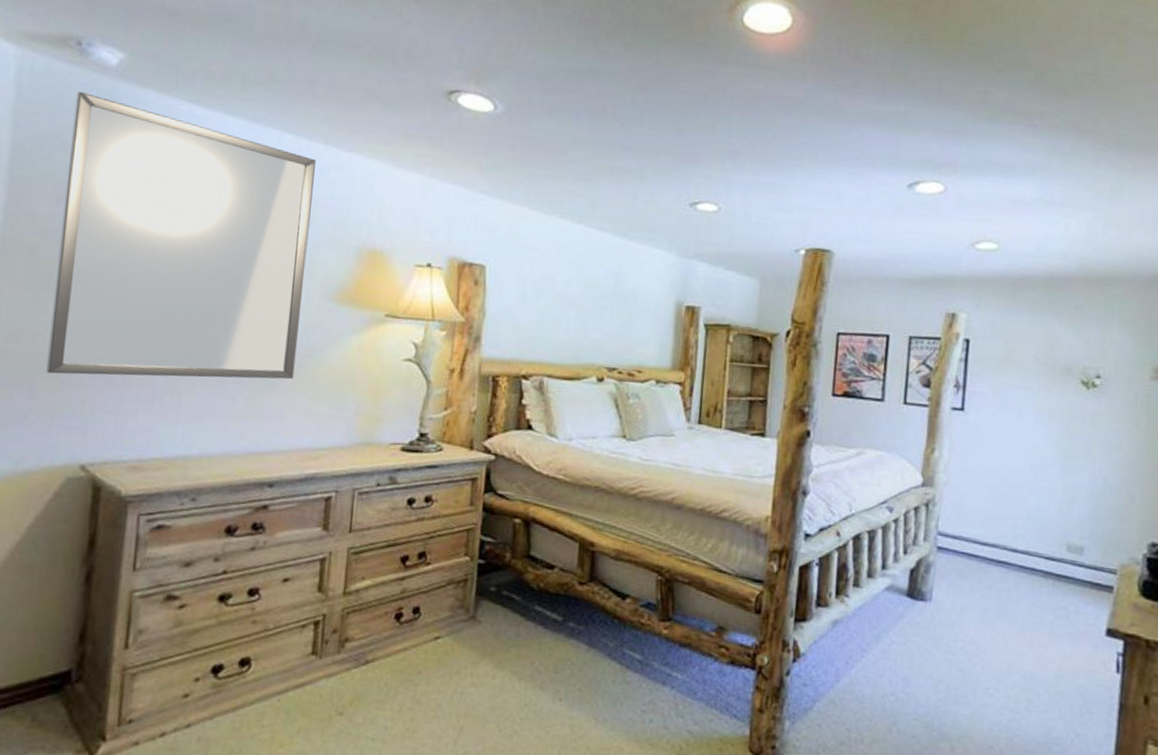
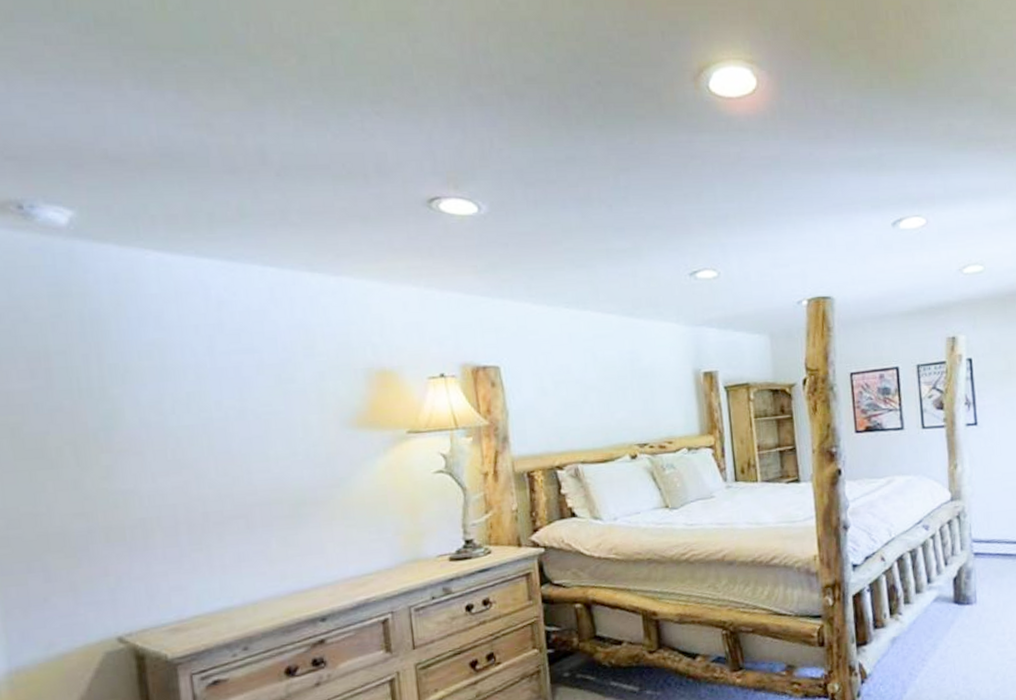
home mirror: present [46,91,317,380] -> none [28,256,325,552]

